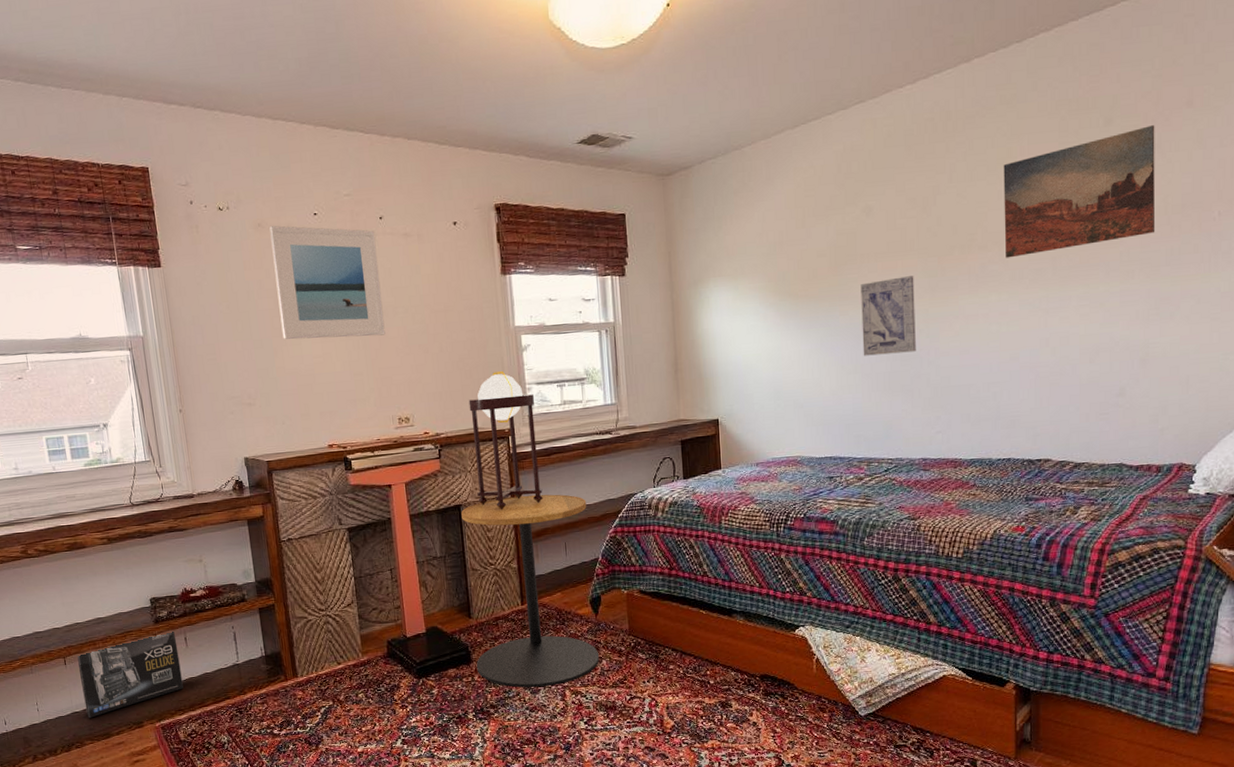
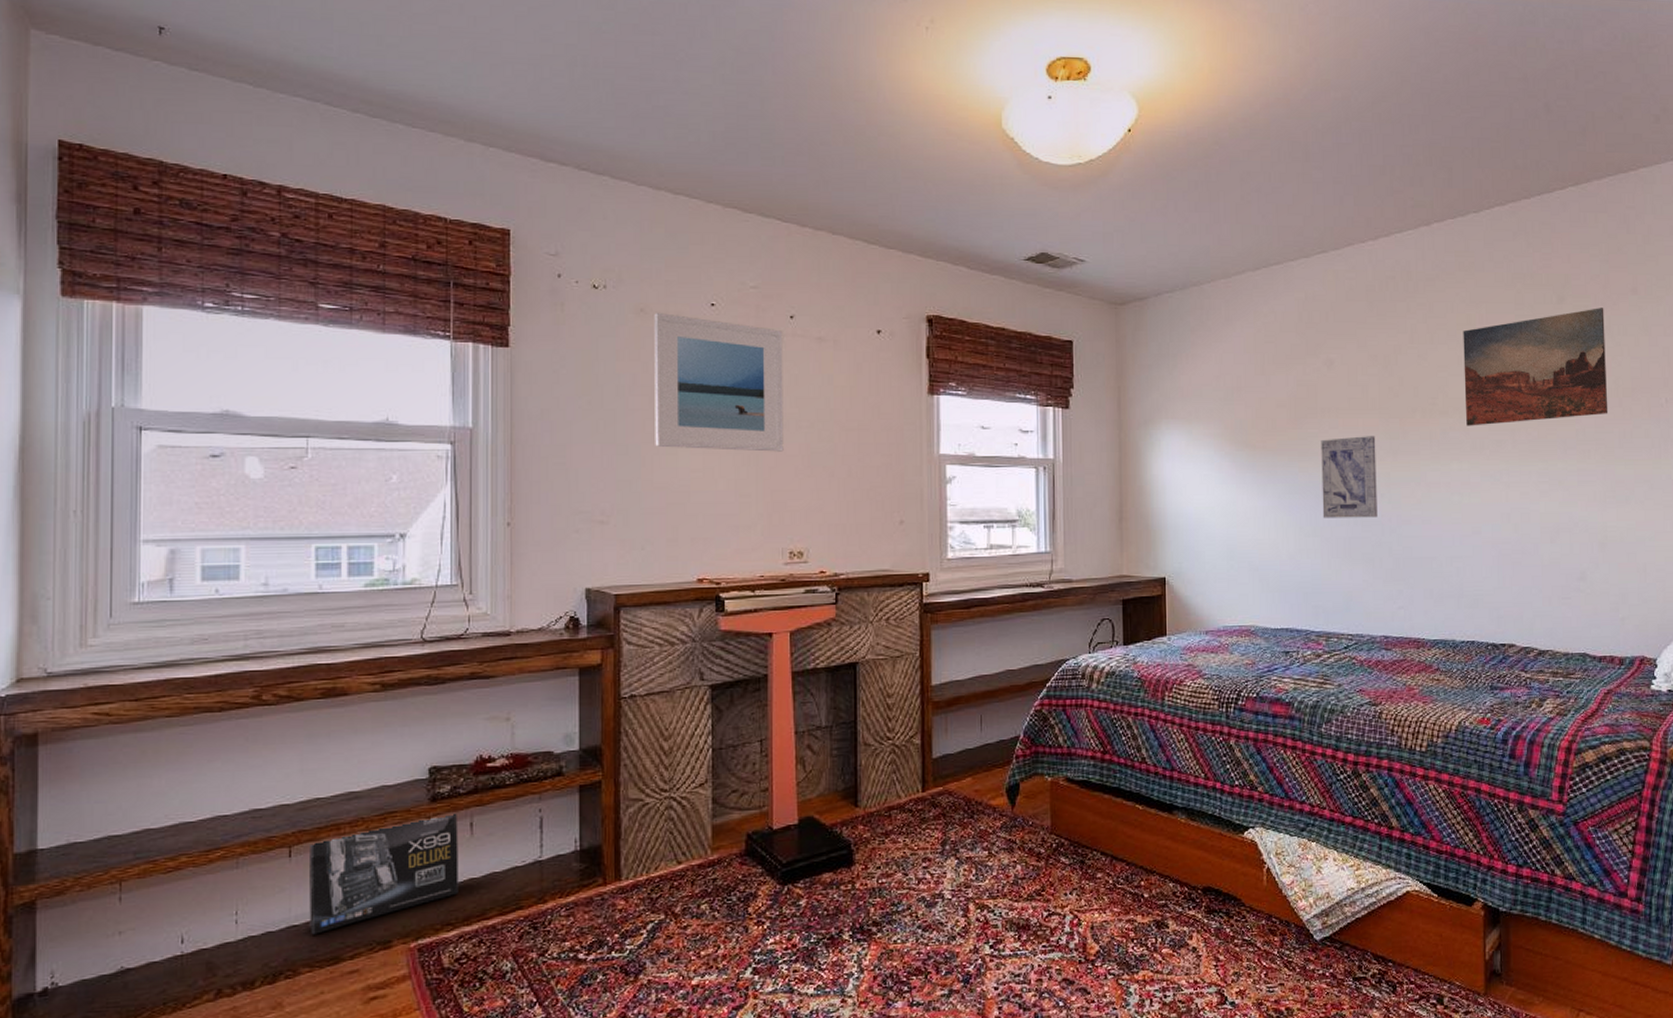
side table: present [461,494,600,688] -> none [857,655,1014,900]
table lamp: present [468,371,543,510] -> none [877,505,958,672]

